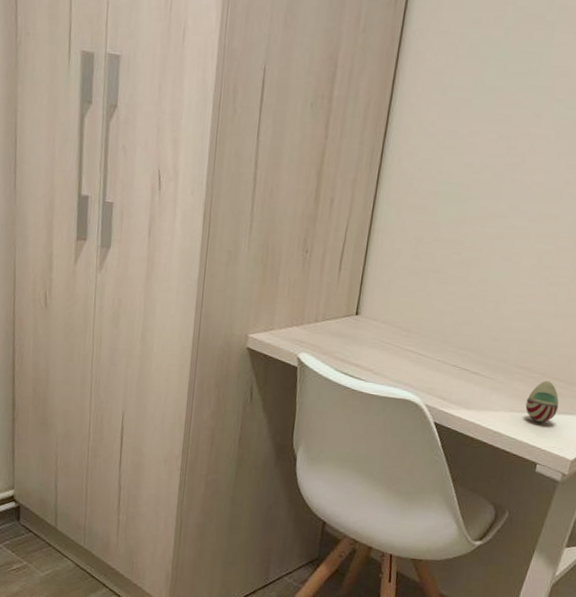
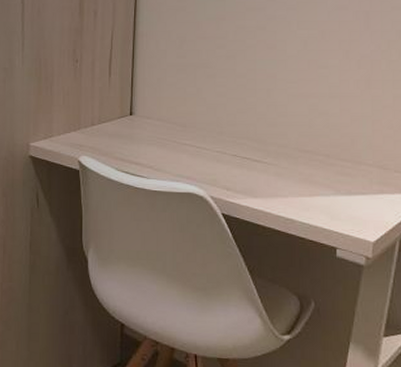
decorative egg: present [525,380,559,423] -> none [314,162,350,205]

